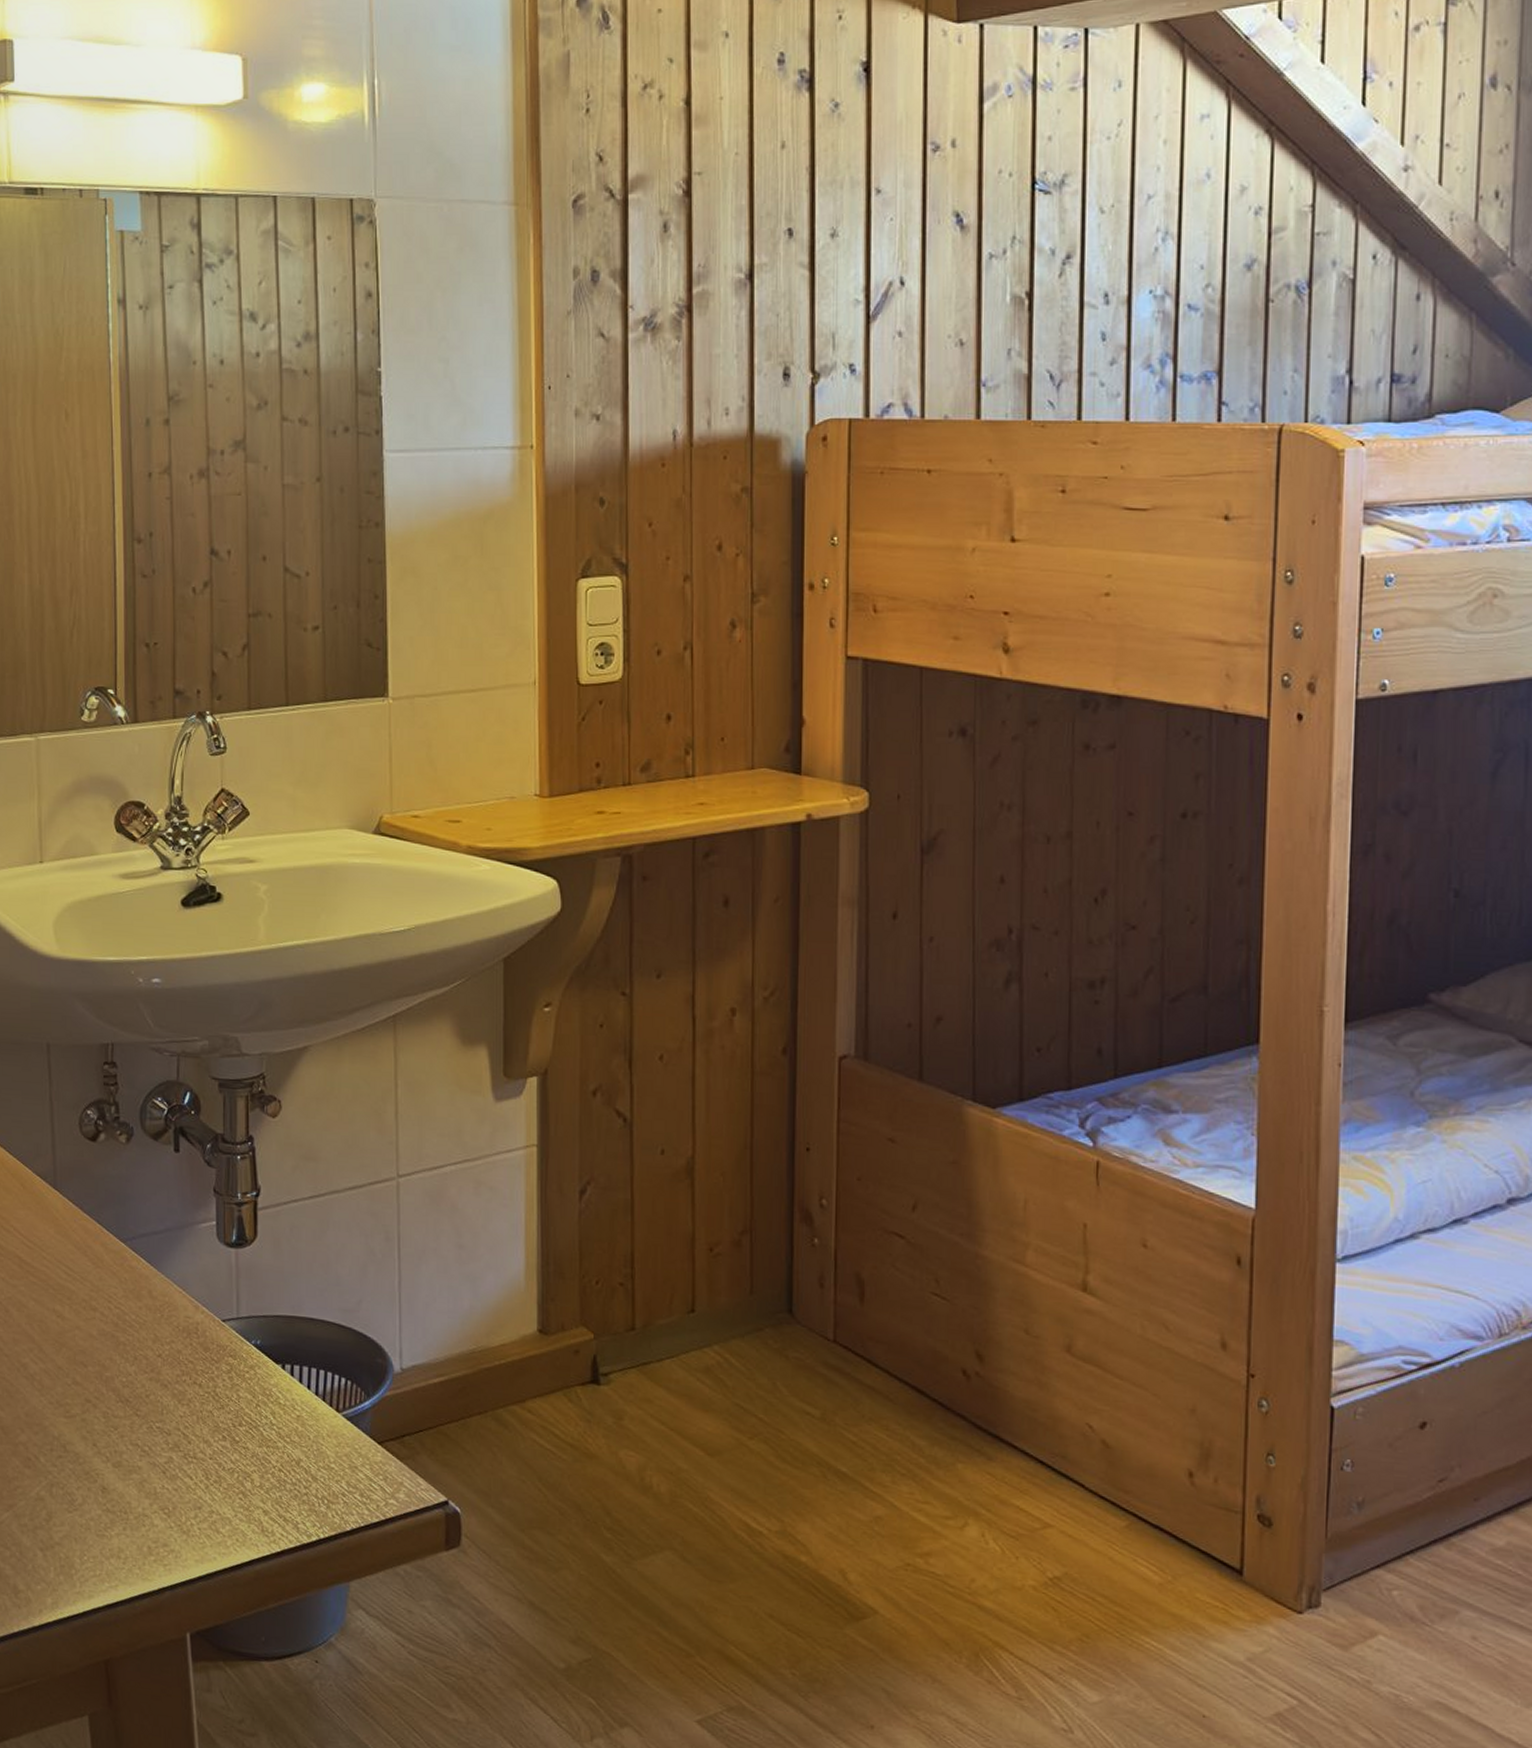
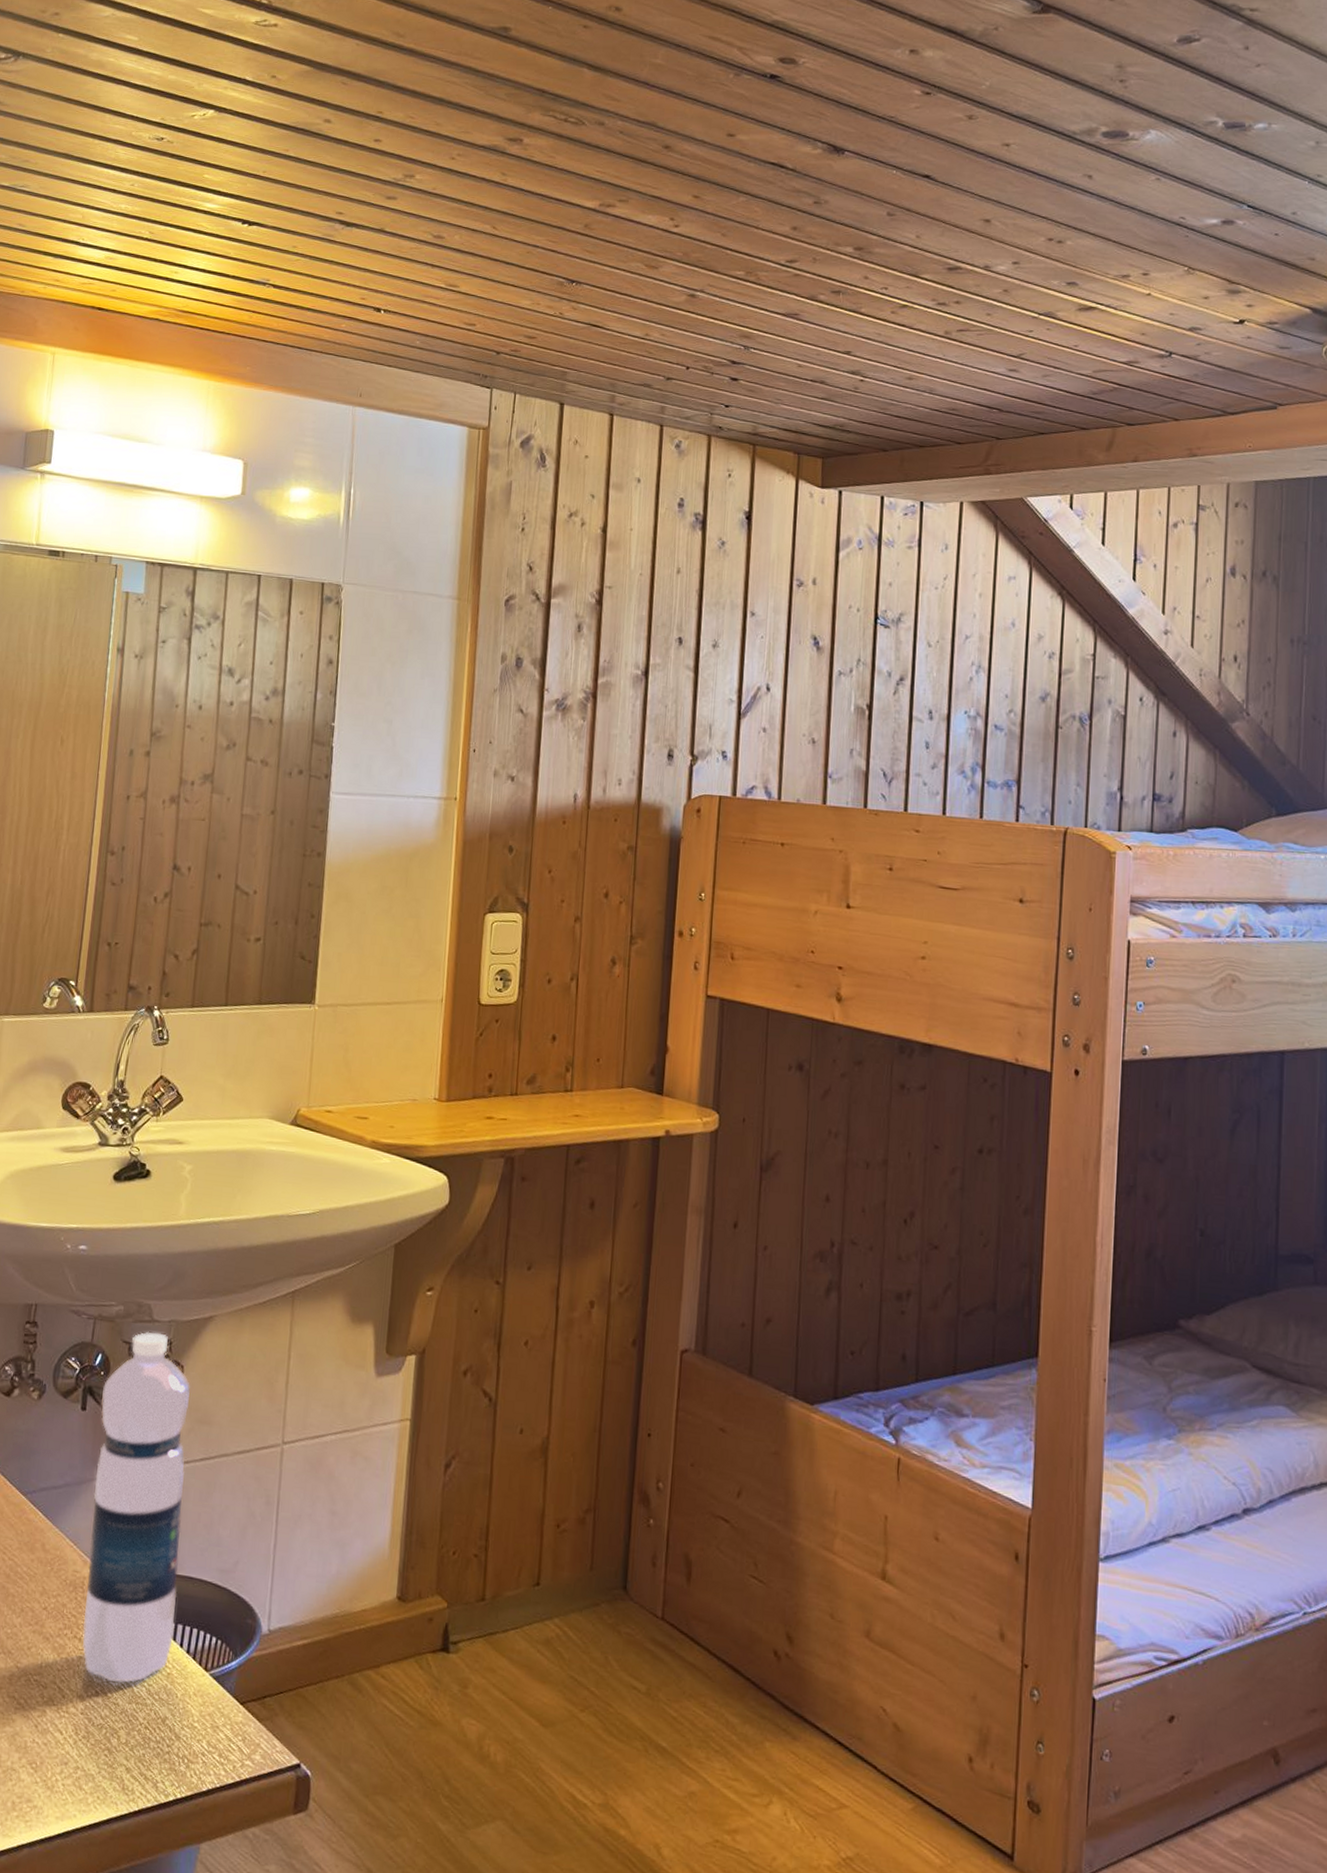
water bottle: none [195,1066,299,1427] -> present [82,1331,190,1683]

